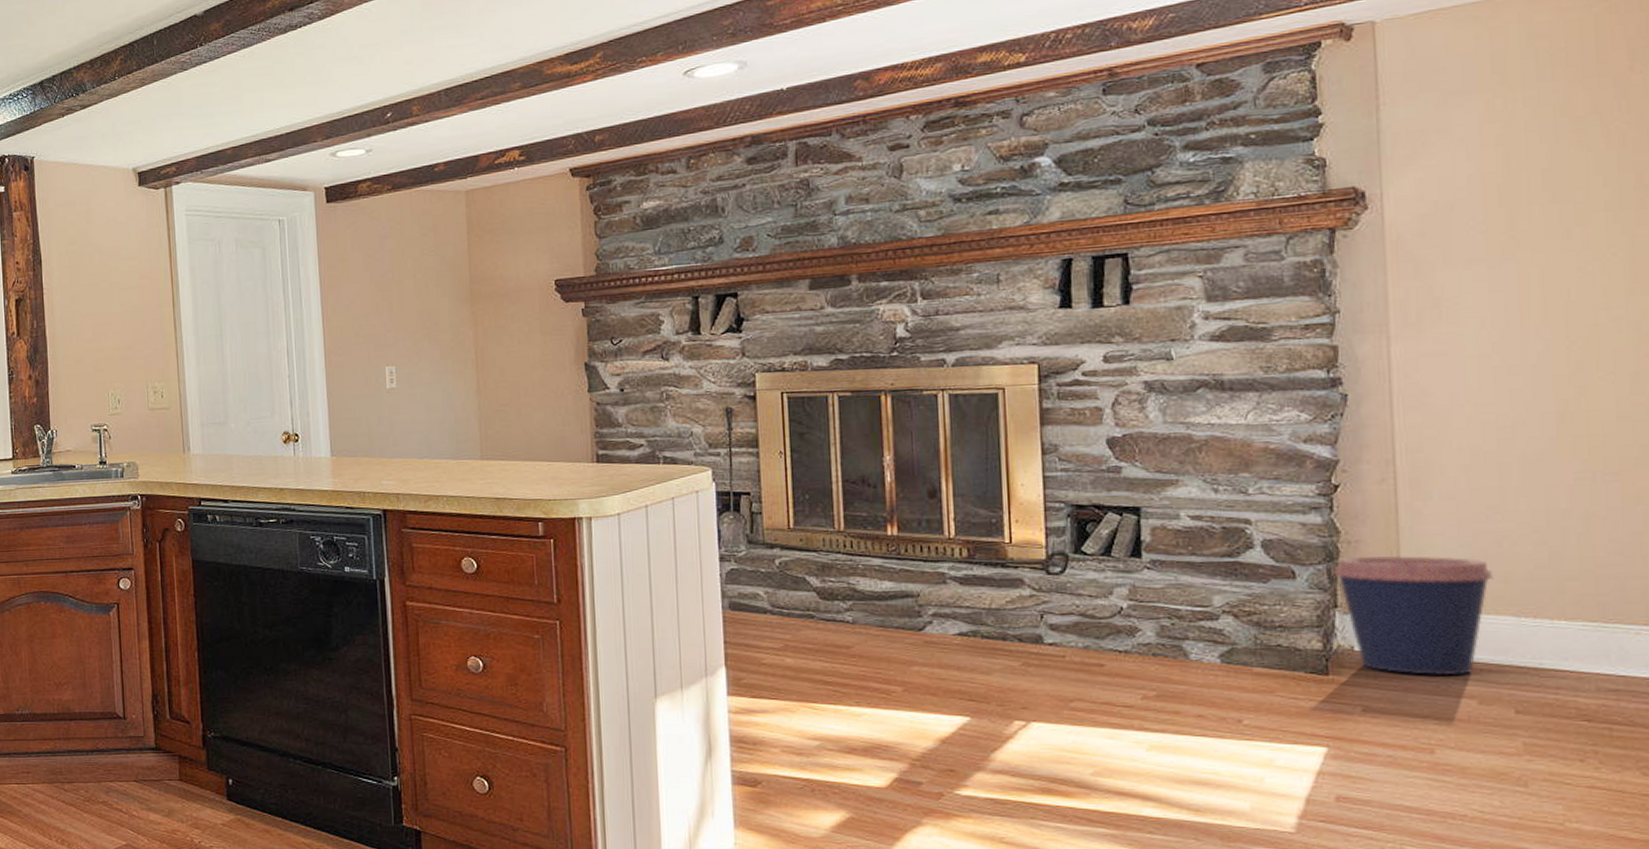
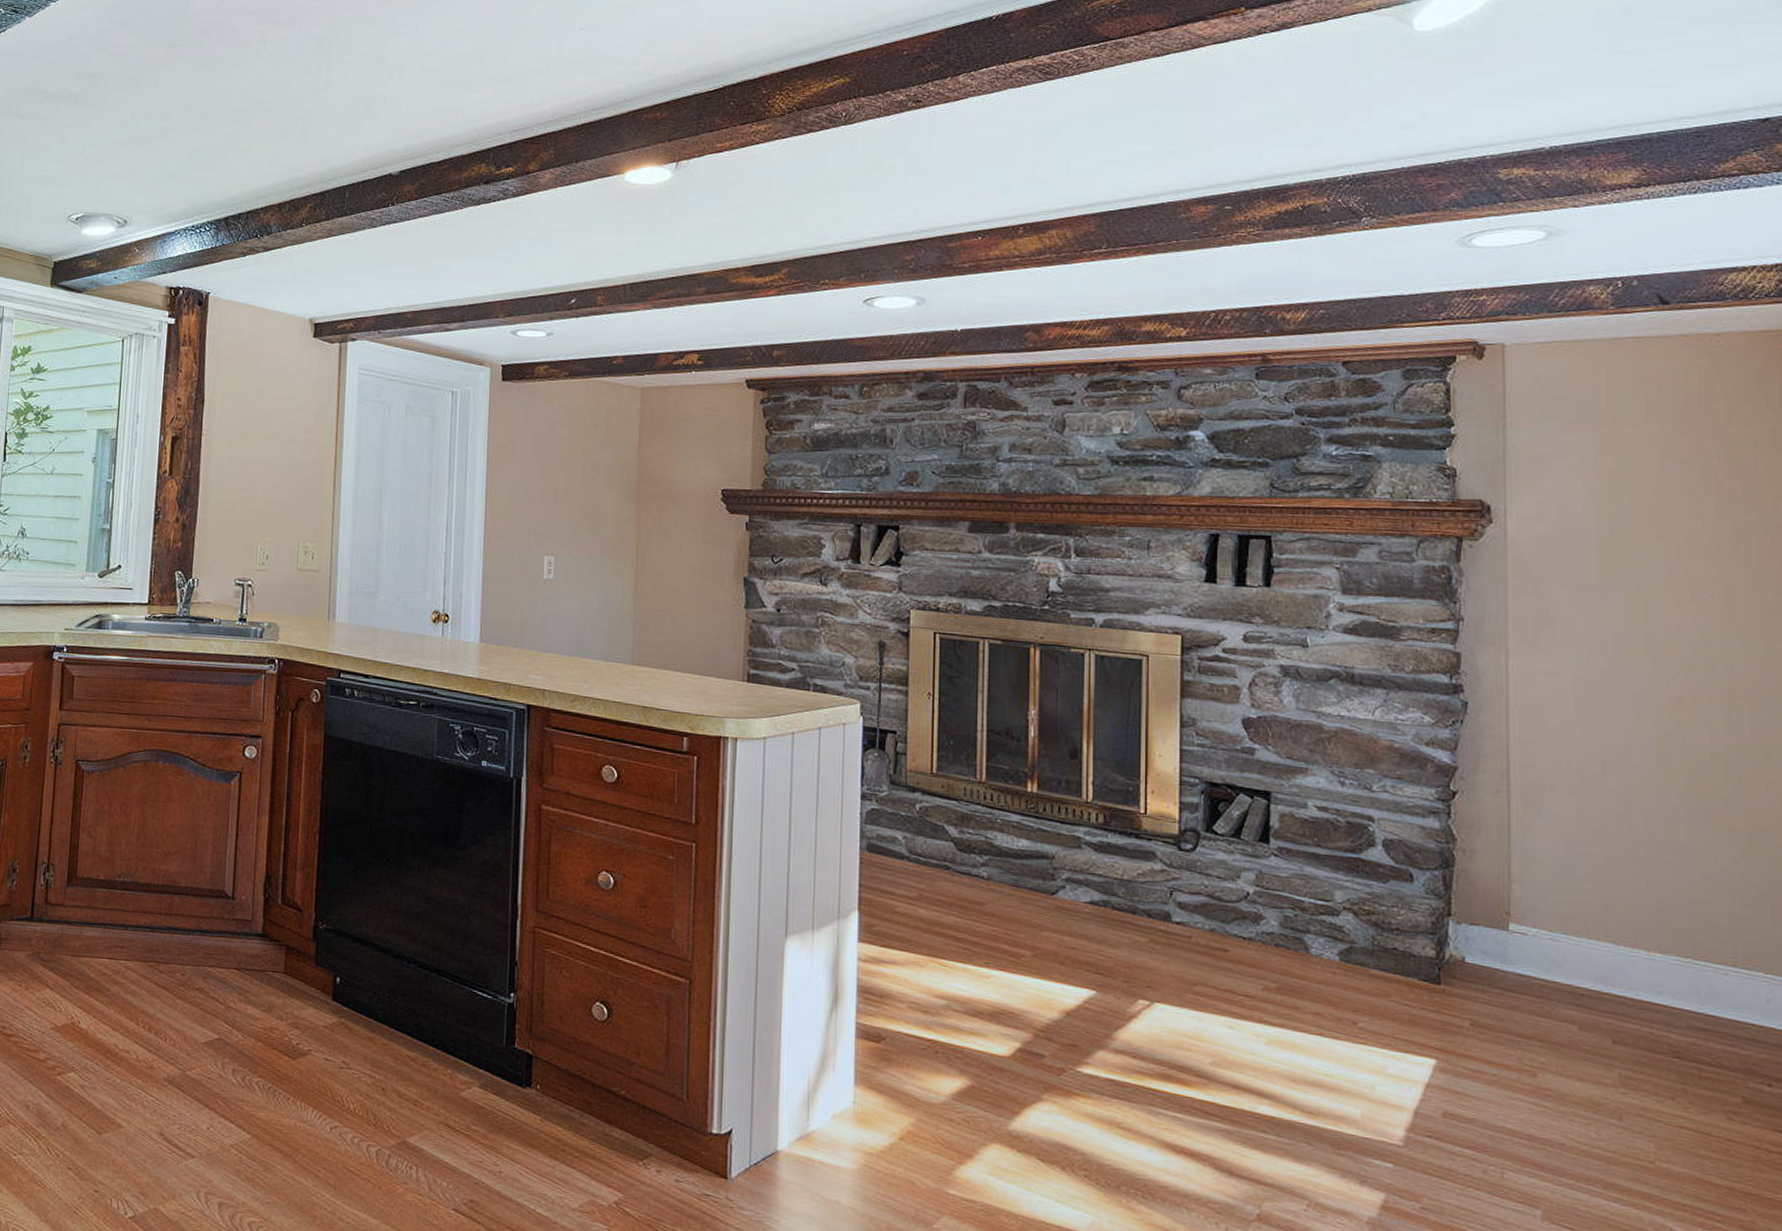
coffee cup: present [1333,555,1493,676] -> none [1448,865,1596,998]

